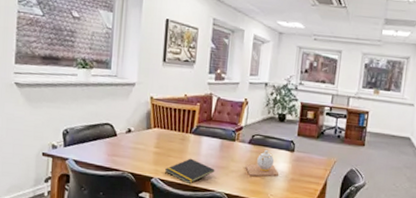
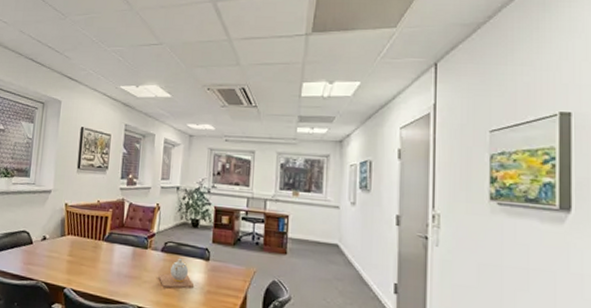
notepad: present [164,158,215,184] -> none [77,267,128,295]

